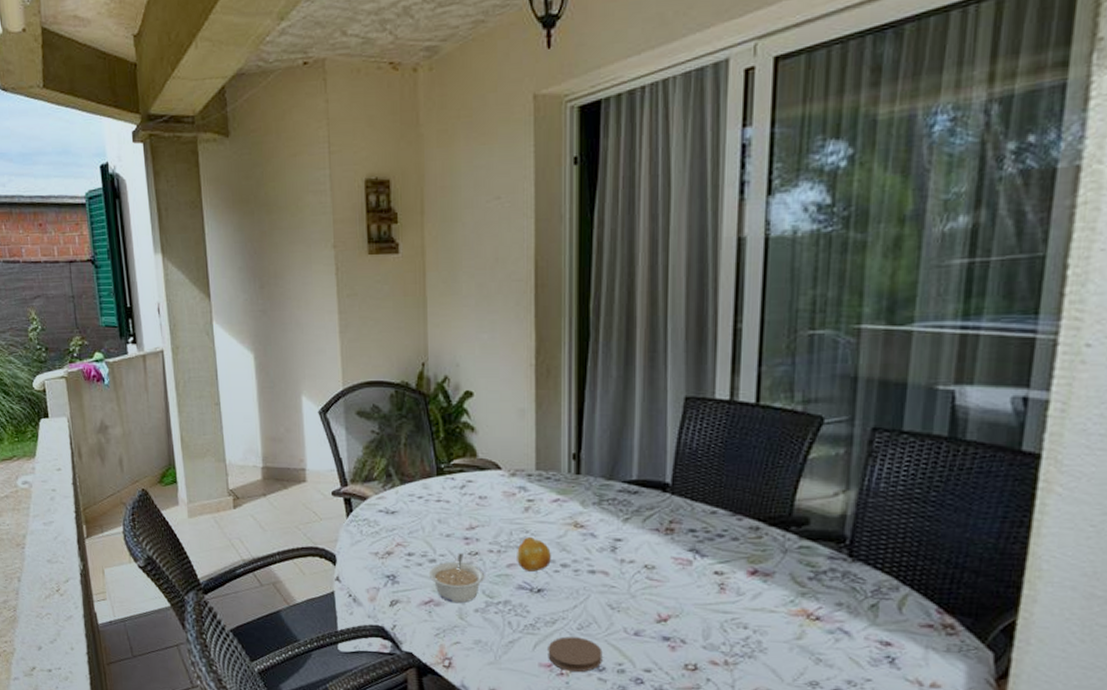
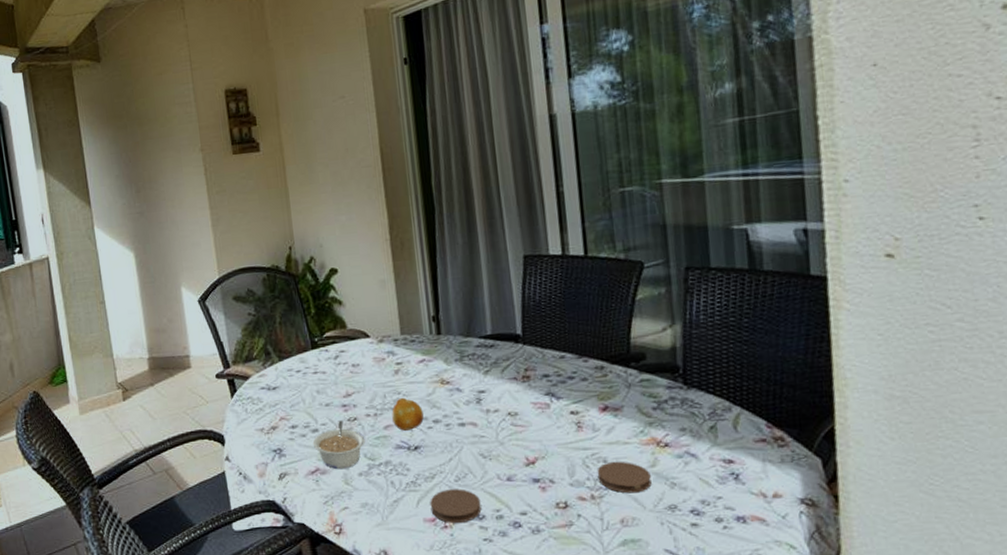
coaster: none [734,628,795,664] -> present [597,461,652,494]

